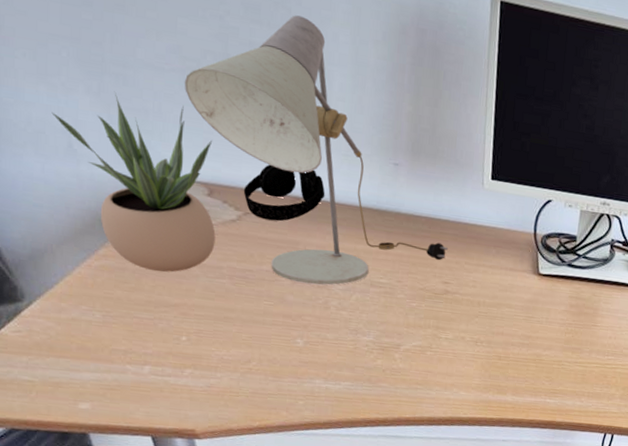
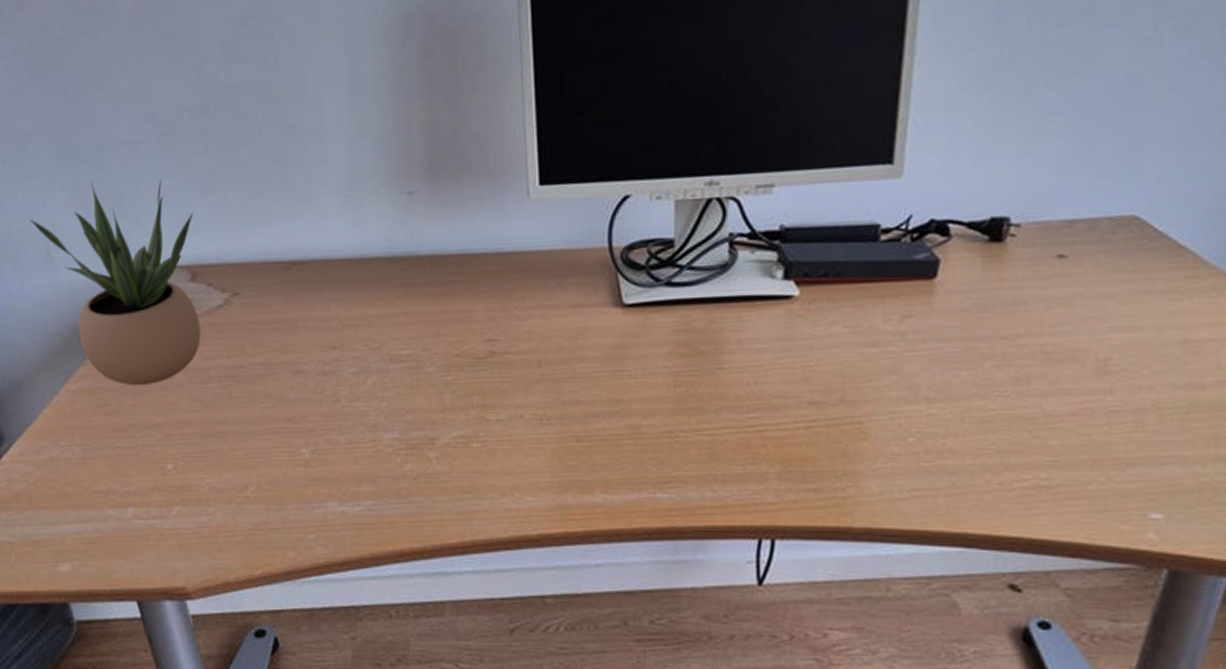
desk lamp: present [184,15,449,285] -> none [161,39,490,373]
headphones: present [243,164,326,222] -> none [229,222,326,298]

